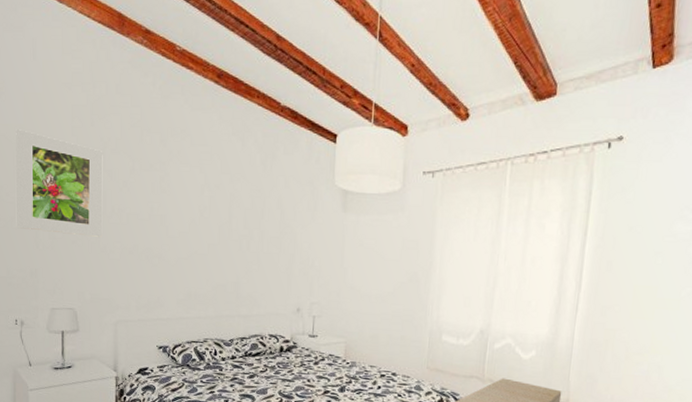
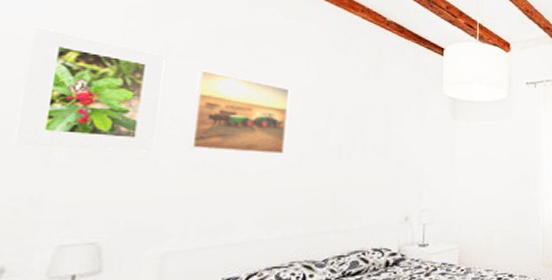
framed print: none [127,164,198,244] -> present [190,70,290,155]

